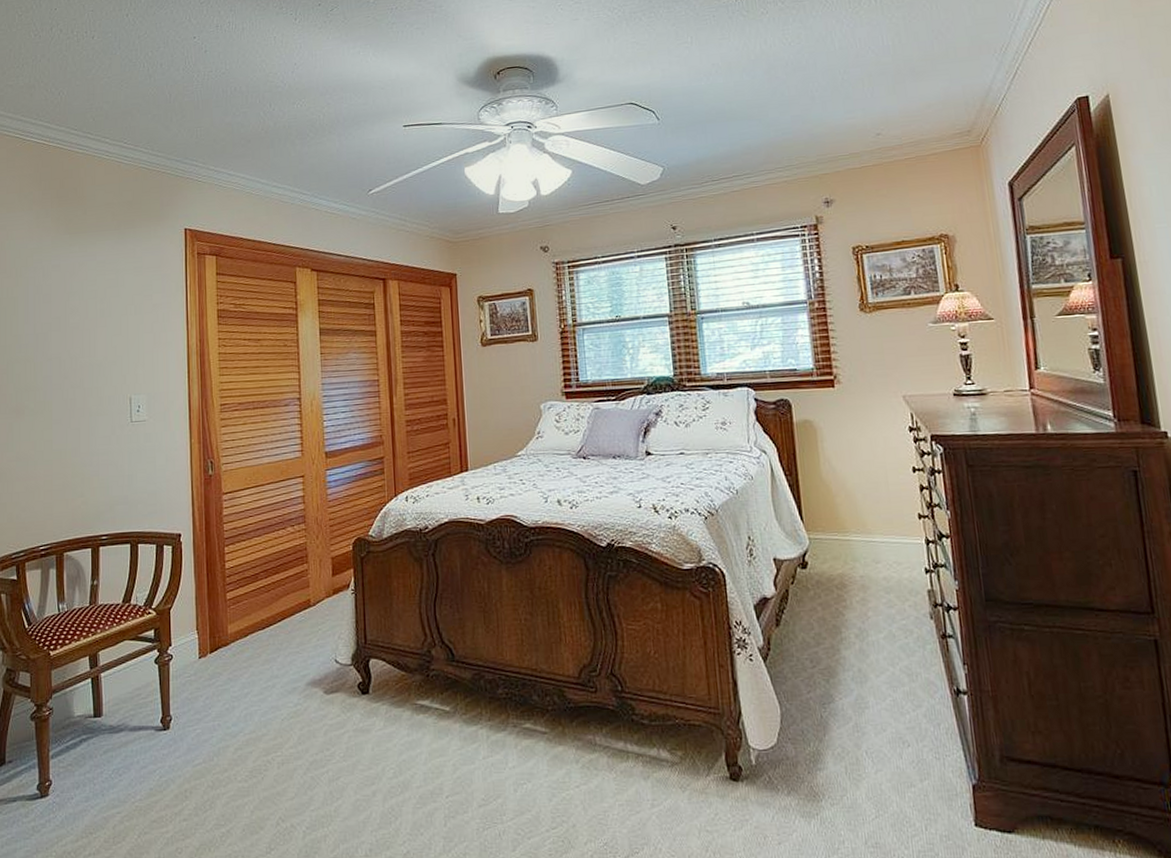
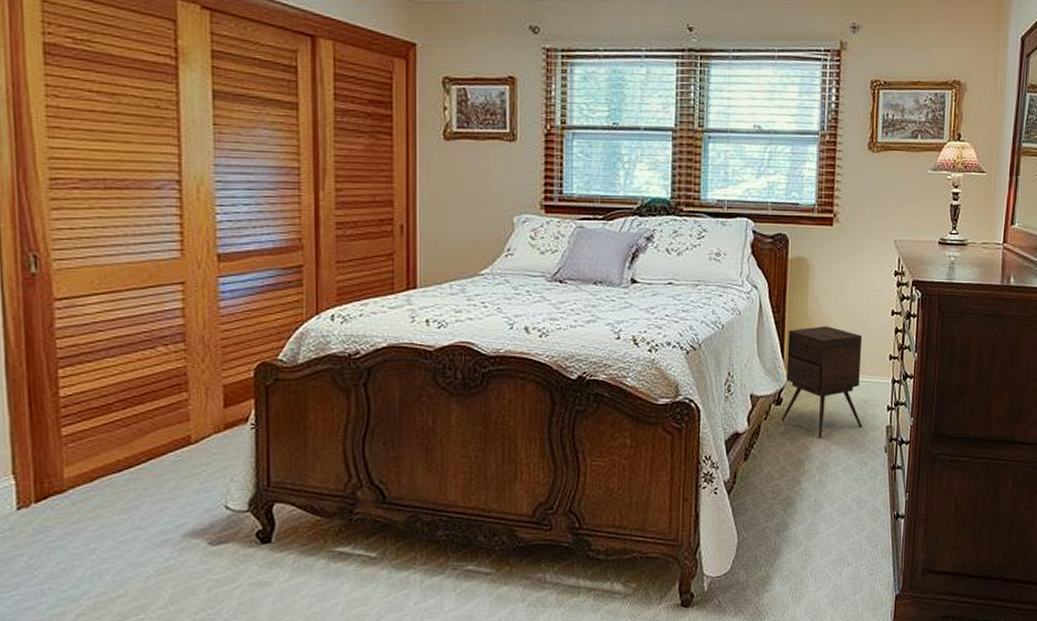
side table: none [803,486,900,603] -> present [781,326,863,438]

